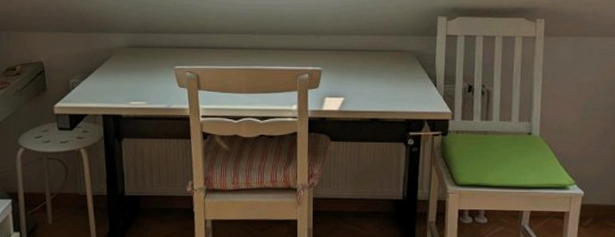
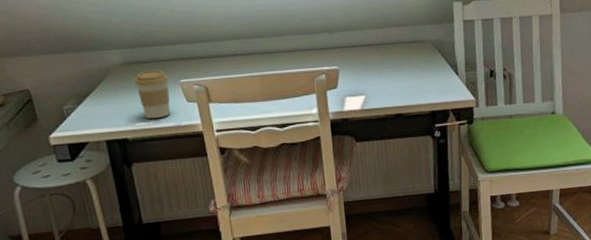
coffee cup: none [135,55,165,99] -> present [134,70,171,119]

